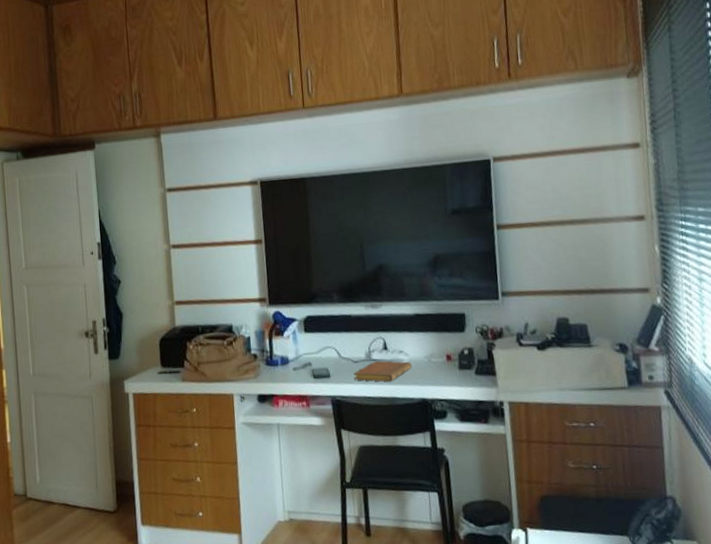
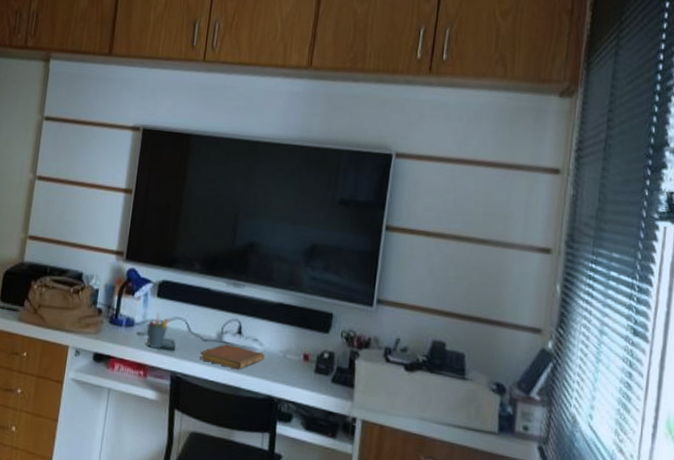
pen holder: none [300,346,320,380] -> present [146,312,169,350]

